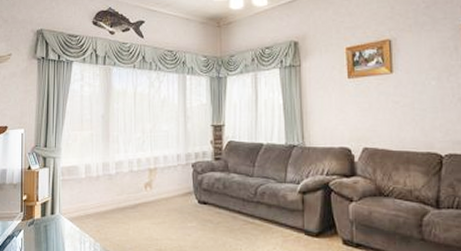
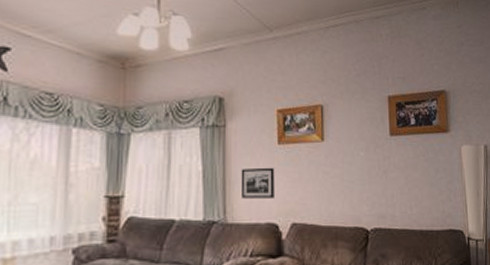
picture frame: none [315,99,346,126] -> present [240,167,275,199]

